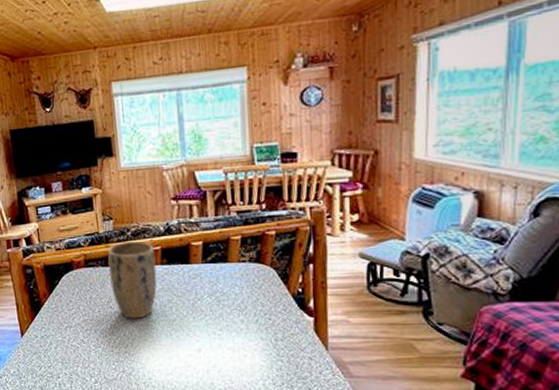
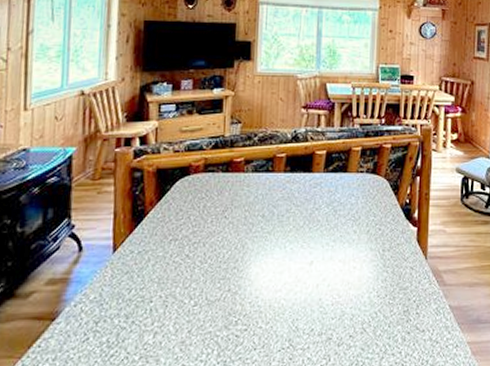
plant pot: present [108,241,157,319] -> none [229,146,280,230]

